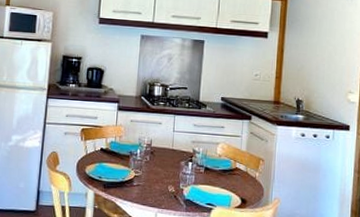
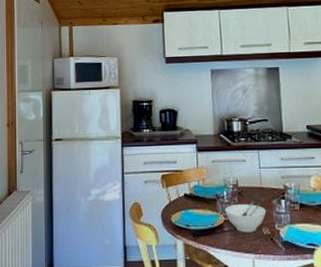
bowl: none [136,155,175,189] -> present [225,194,267,232]

